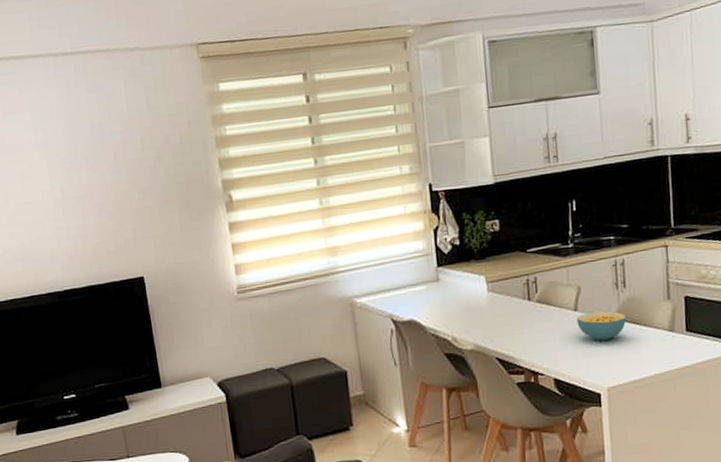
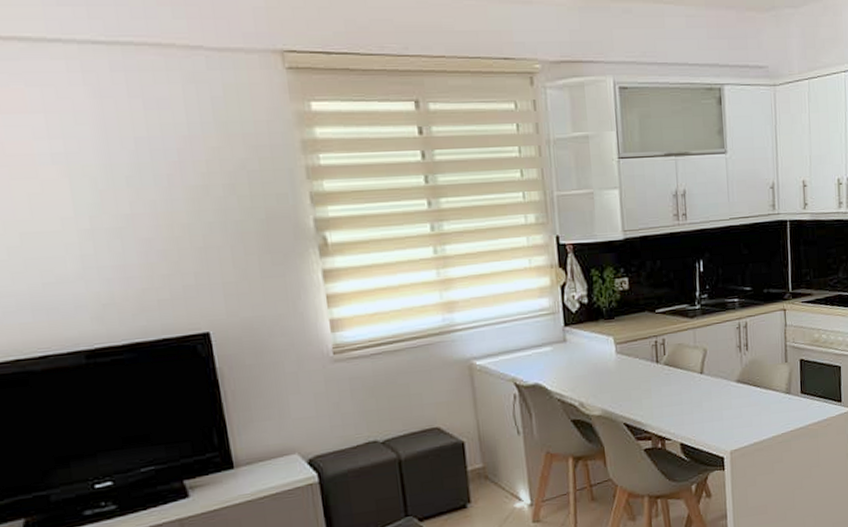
cereal bowl: present [576,311,627,341] -> none [702,374,748,404]

